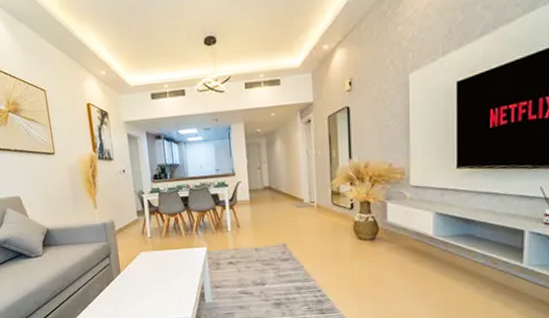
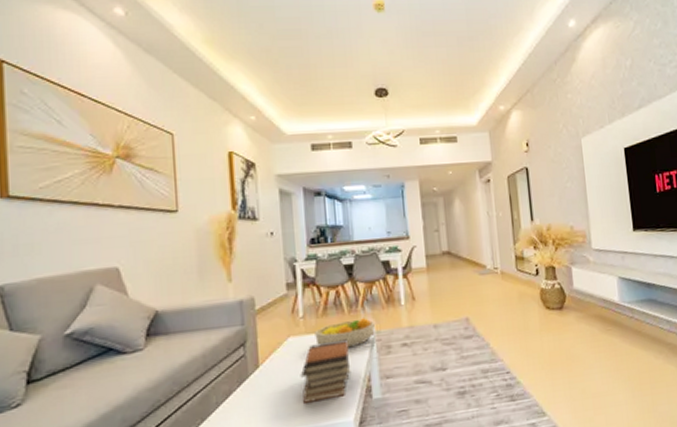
book stack: none [150,256,189,302] -> present [300,339,351,404]
fruit bowl: none [160,239,207,263] -> present [315,317,376,348]

